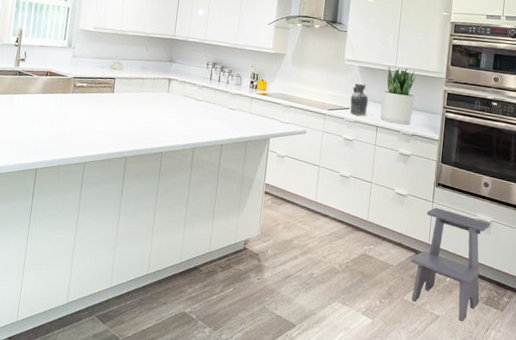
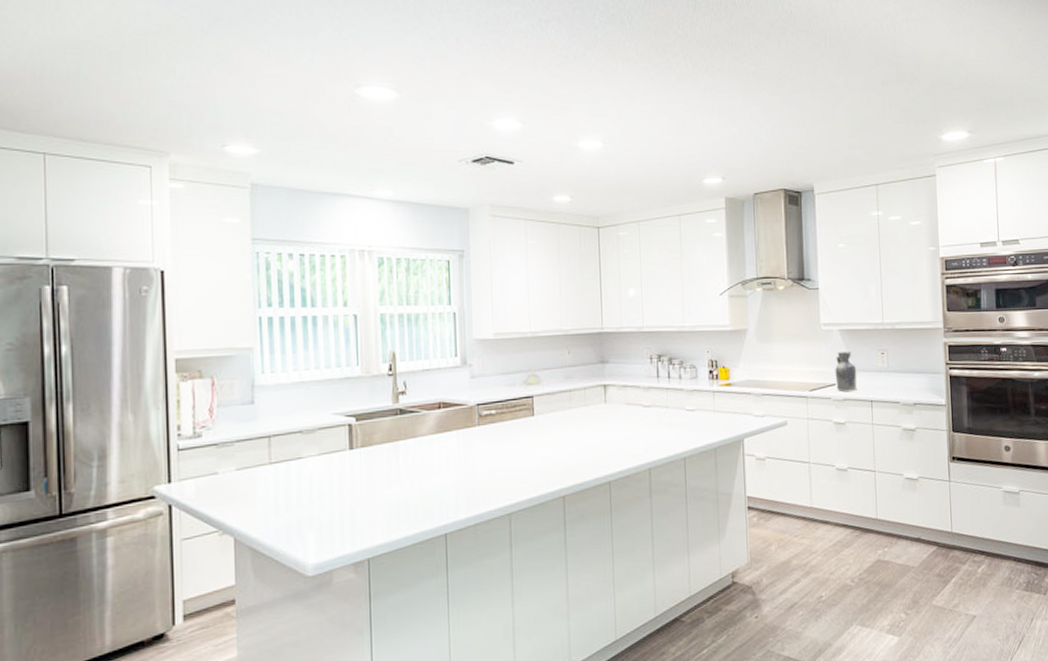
planter: present [380,67,415,125] -> none [871,324,911,394]
step stool: present [411,208,490,321] -> none [934,487,1019,617]

